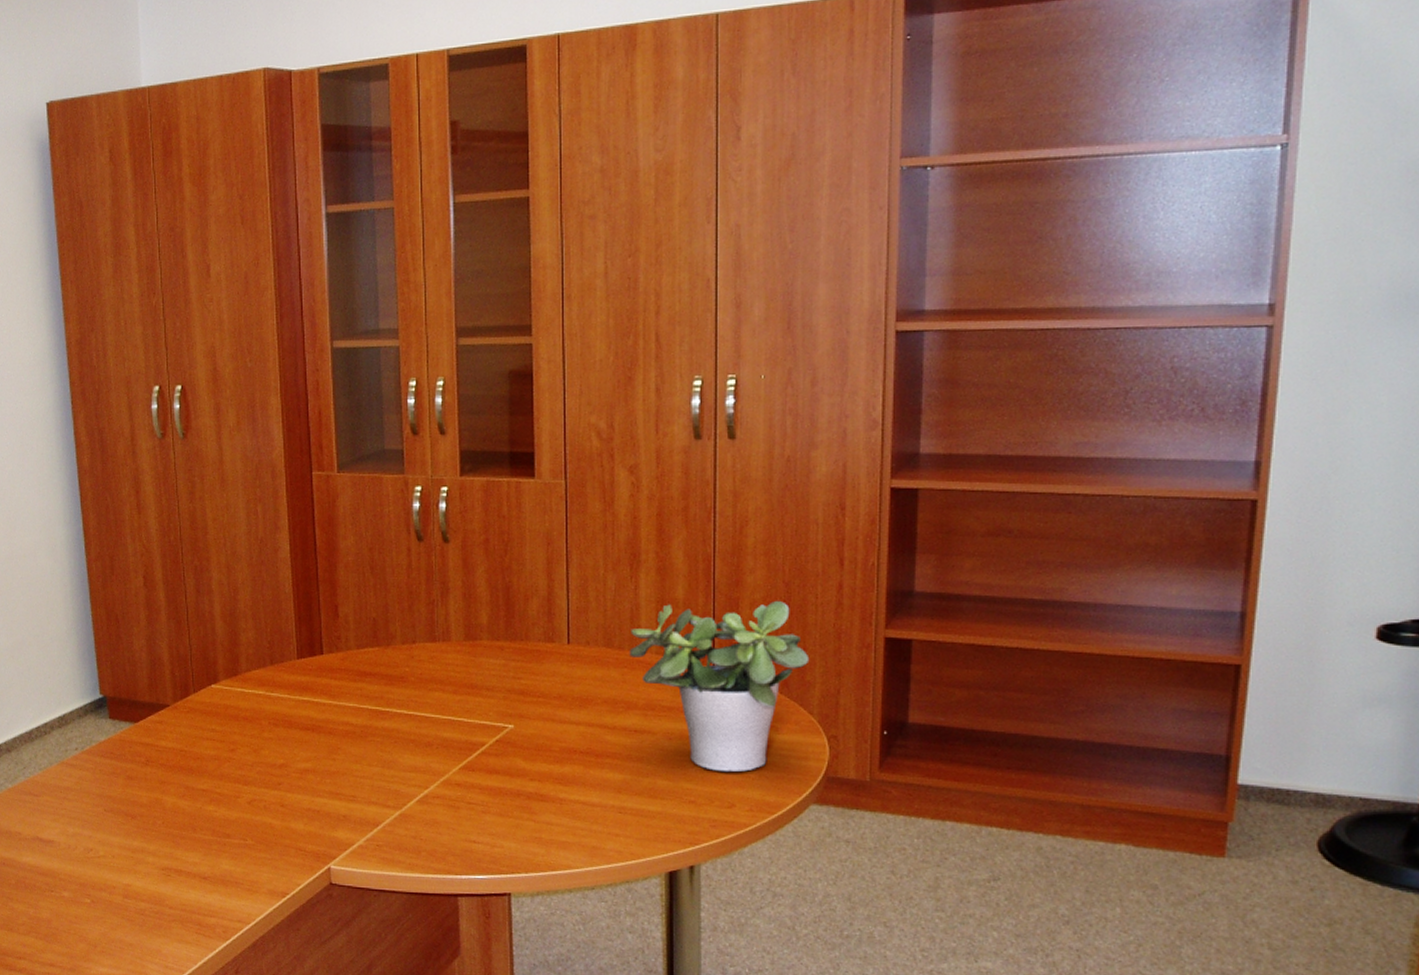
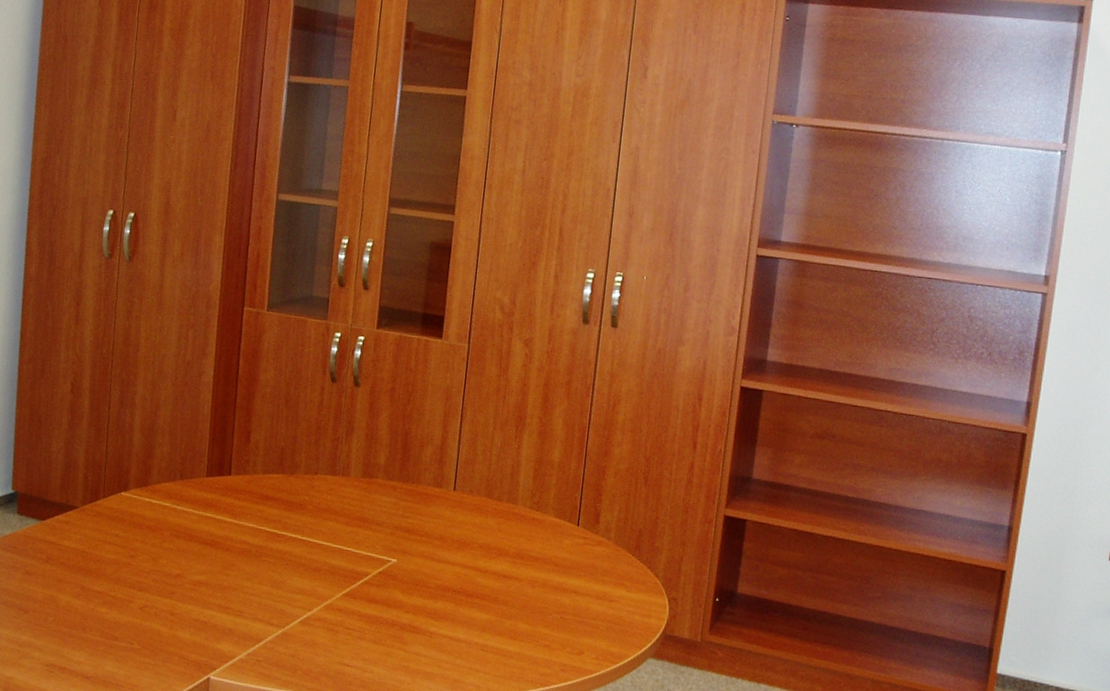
potted plant: present [629,600,810,773] -> none [506,465,660,623]

